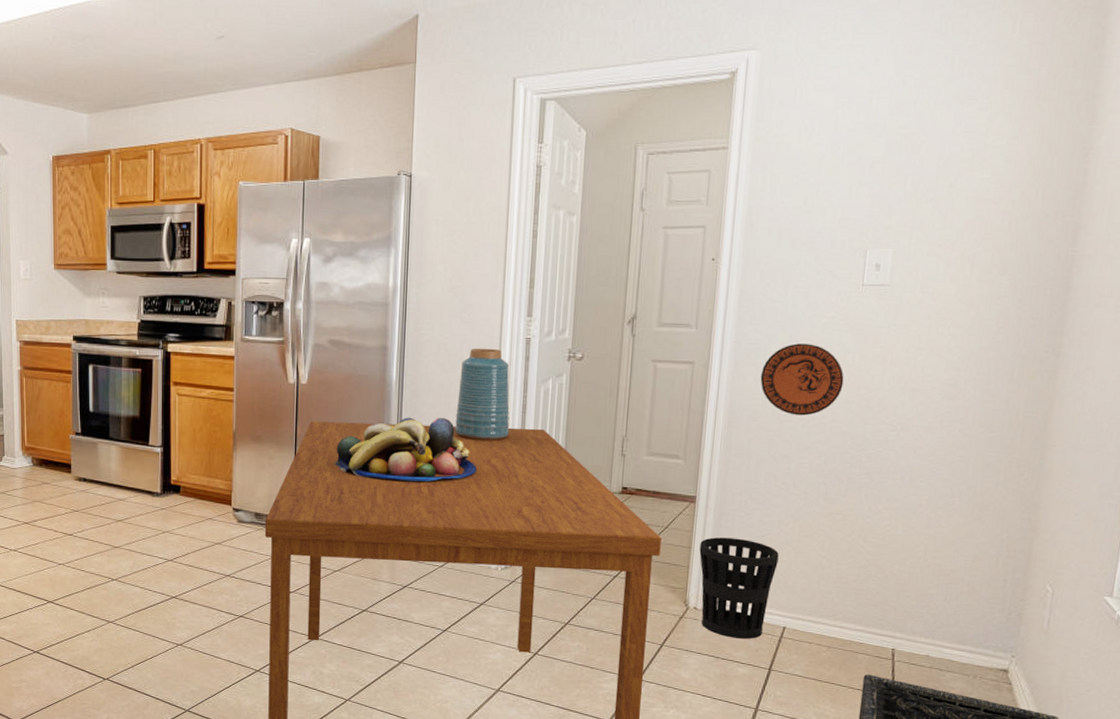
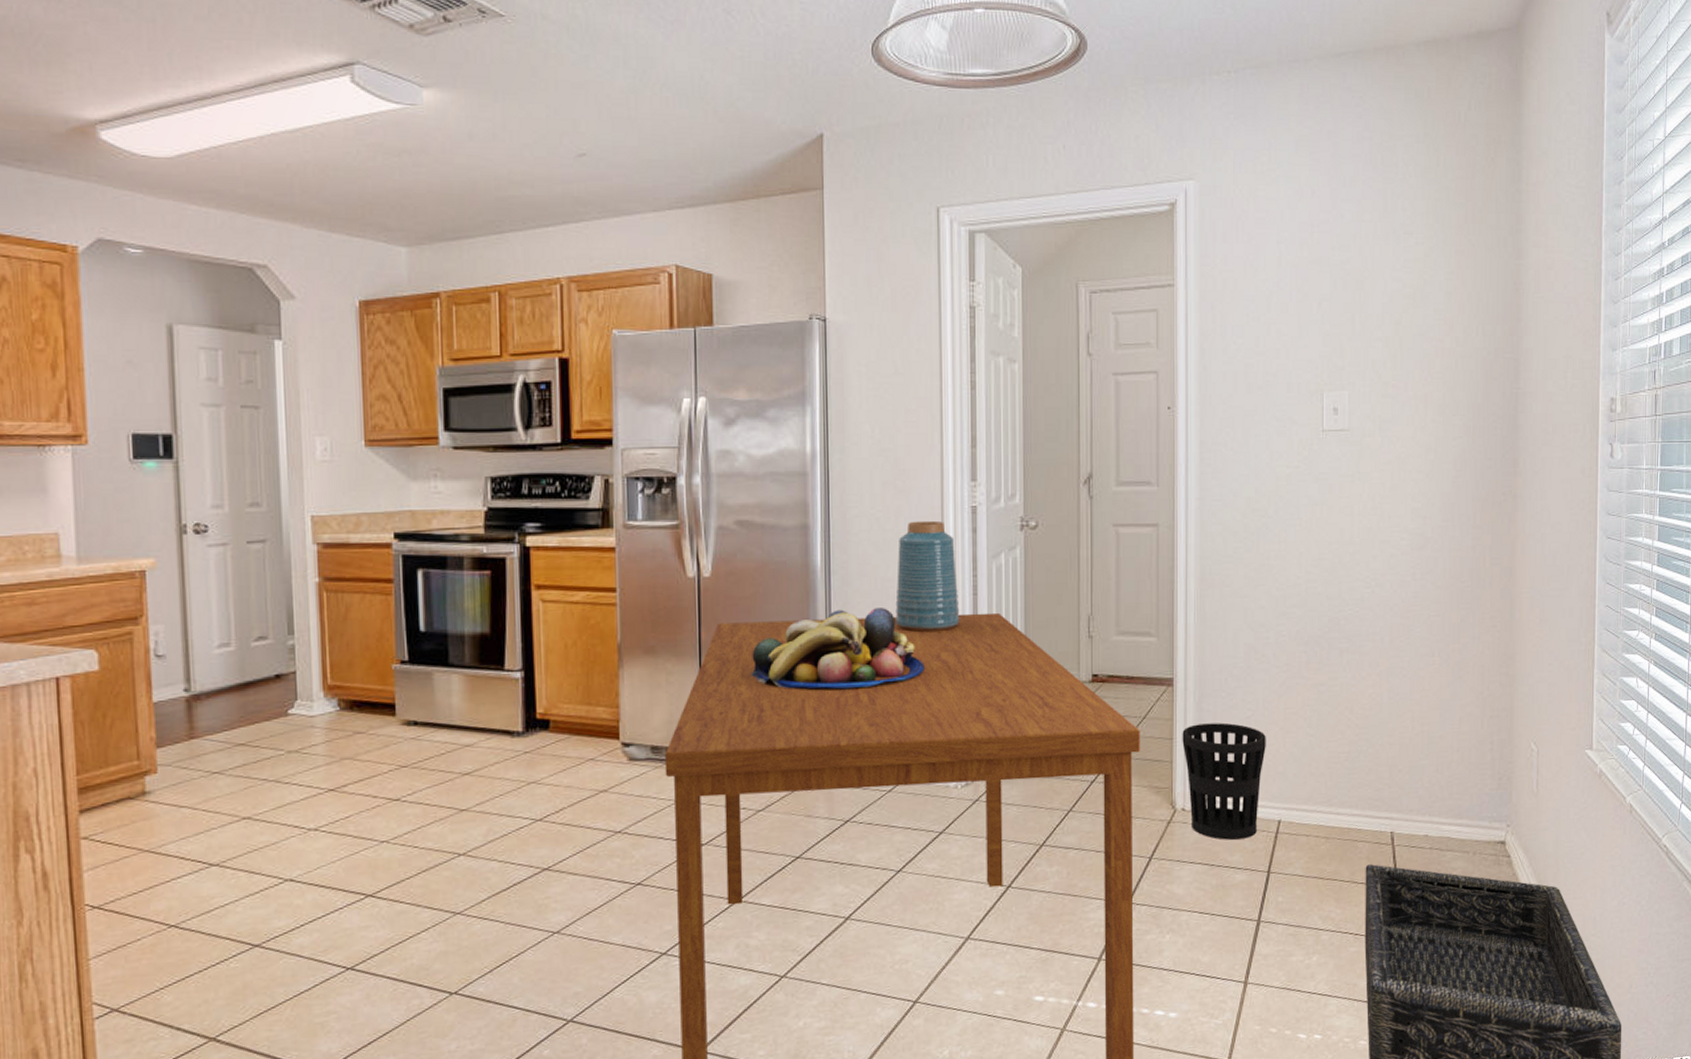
decorative plate: present [760,343,844,416] -> none [1229,497,1314,578]

